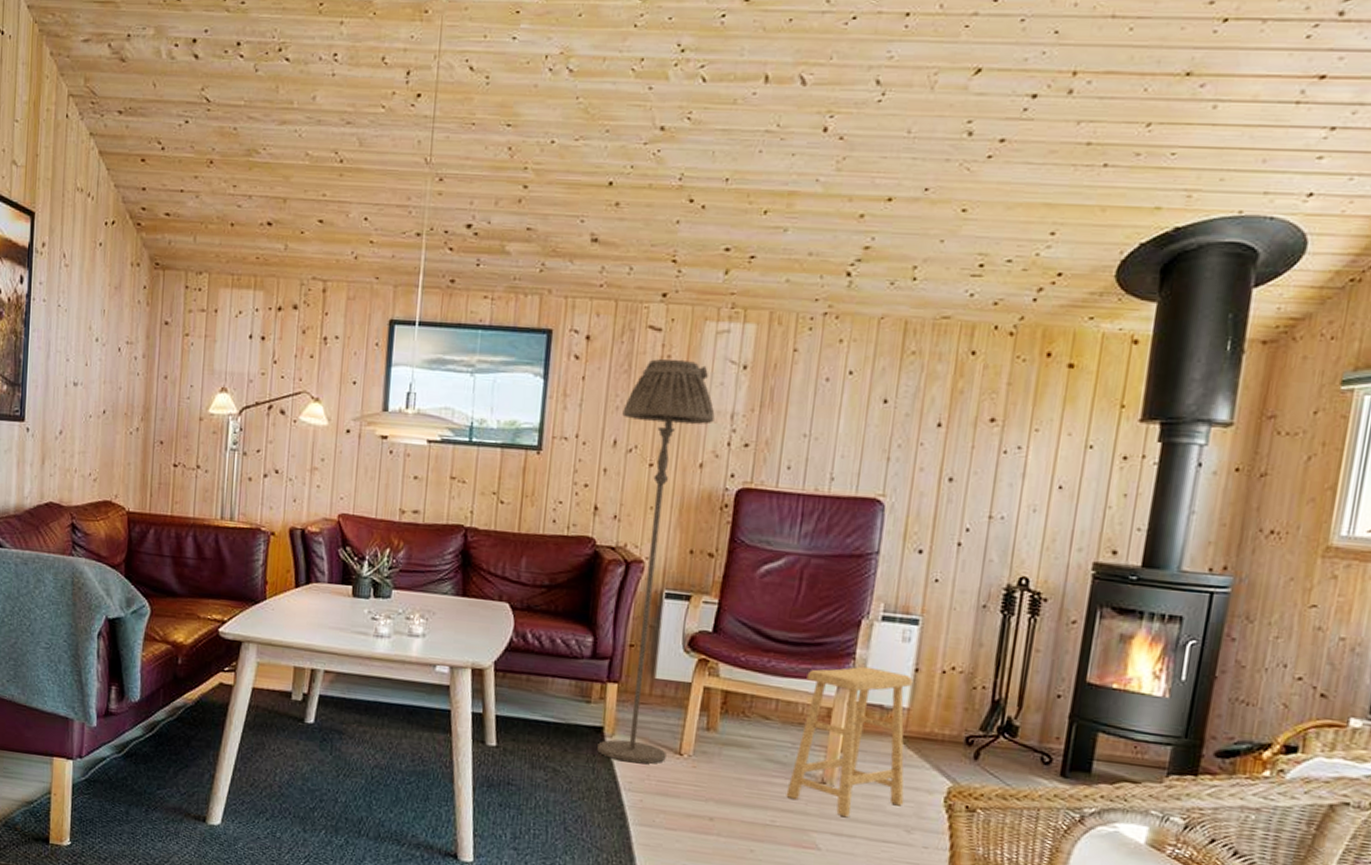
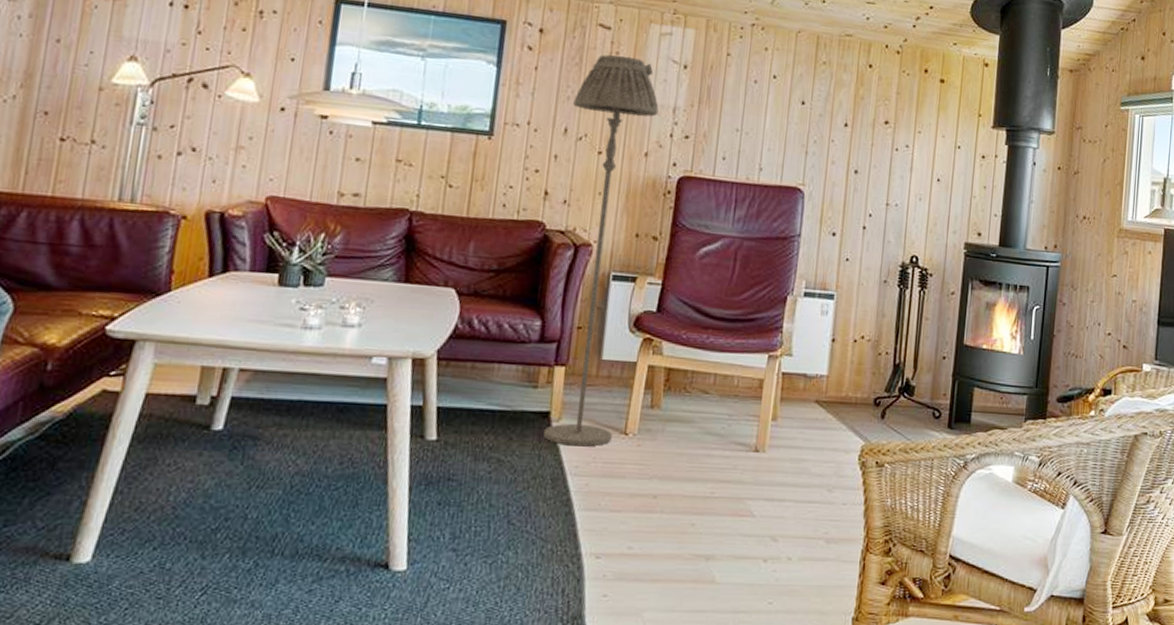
footstool: present [786,666,914,818] -> none [724,338,831,483]

